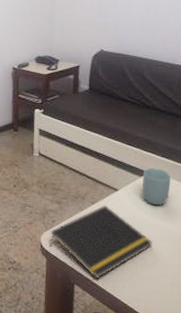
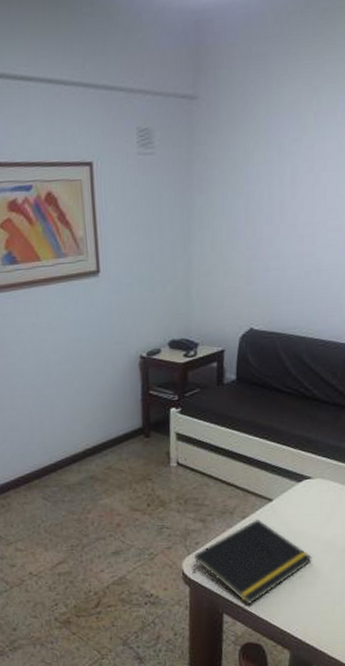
cup: present [142,168,171,206] -> none [300,471,333,515]

